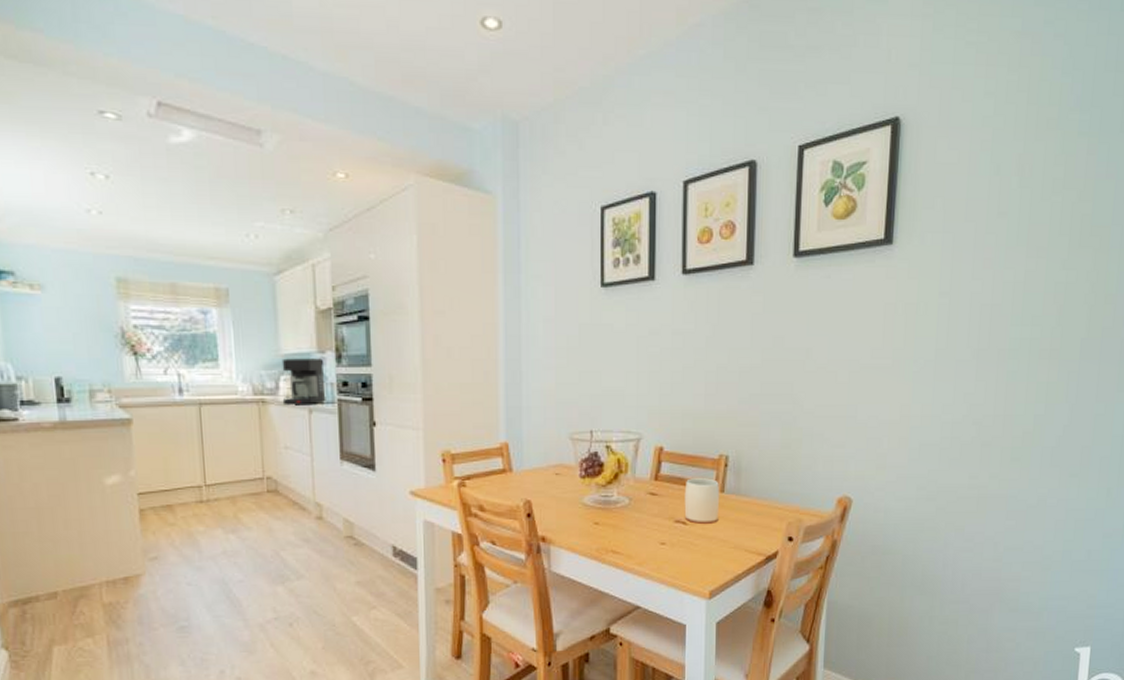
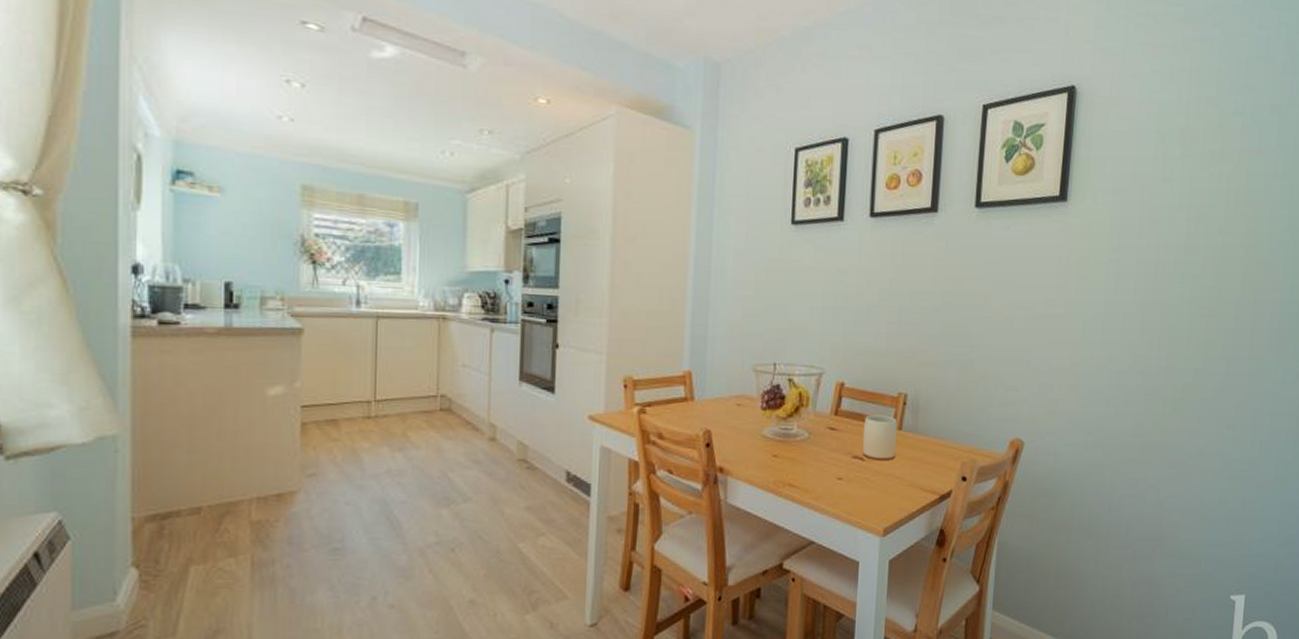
coffee maker: present [281,358,326,406] -> none [464,276,510,324]

